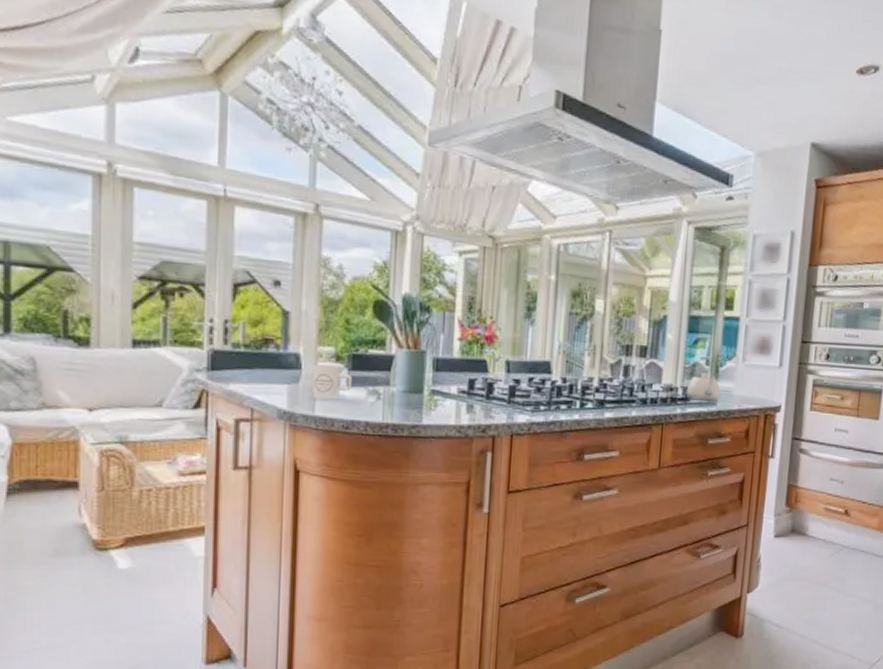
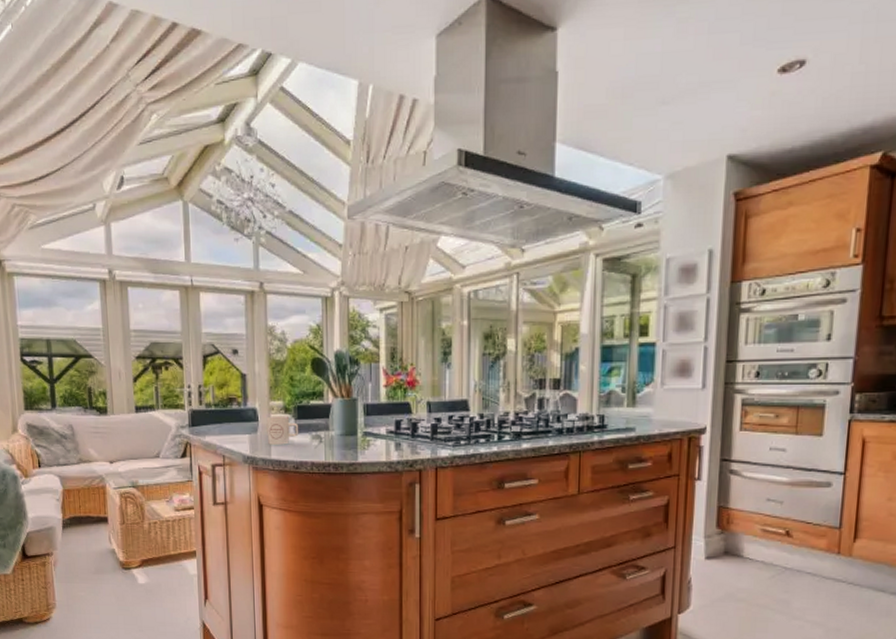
teapot: present [686,373,721,403] -> none [602,400,639,429]

